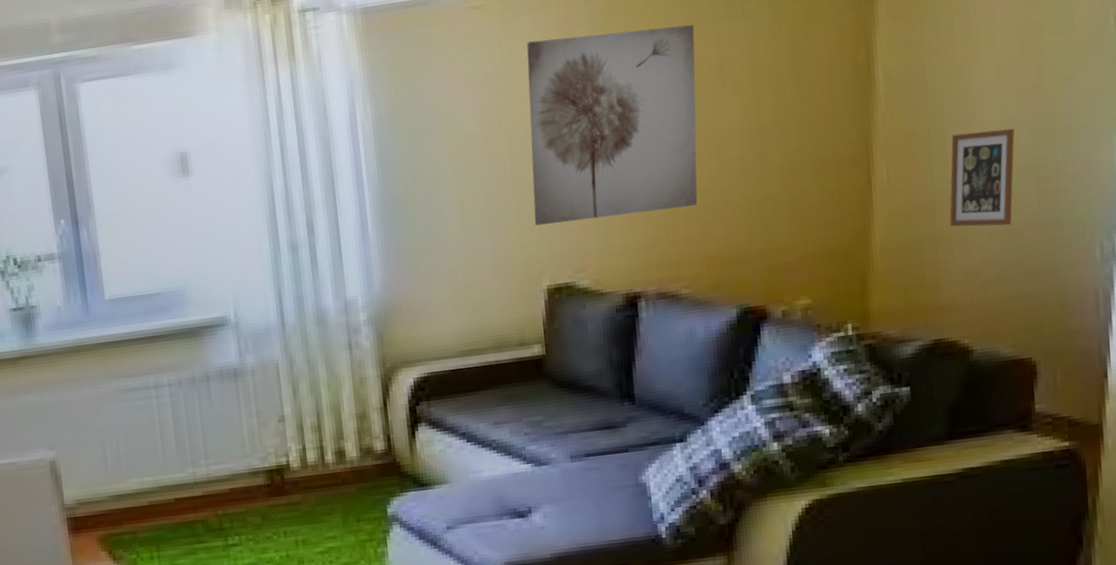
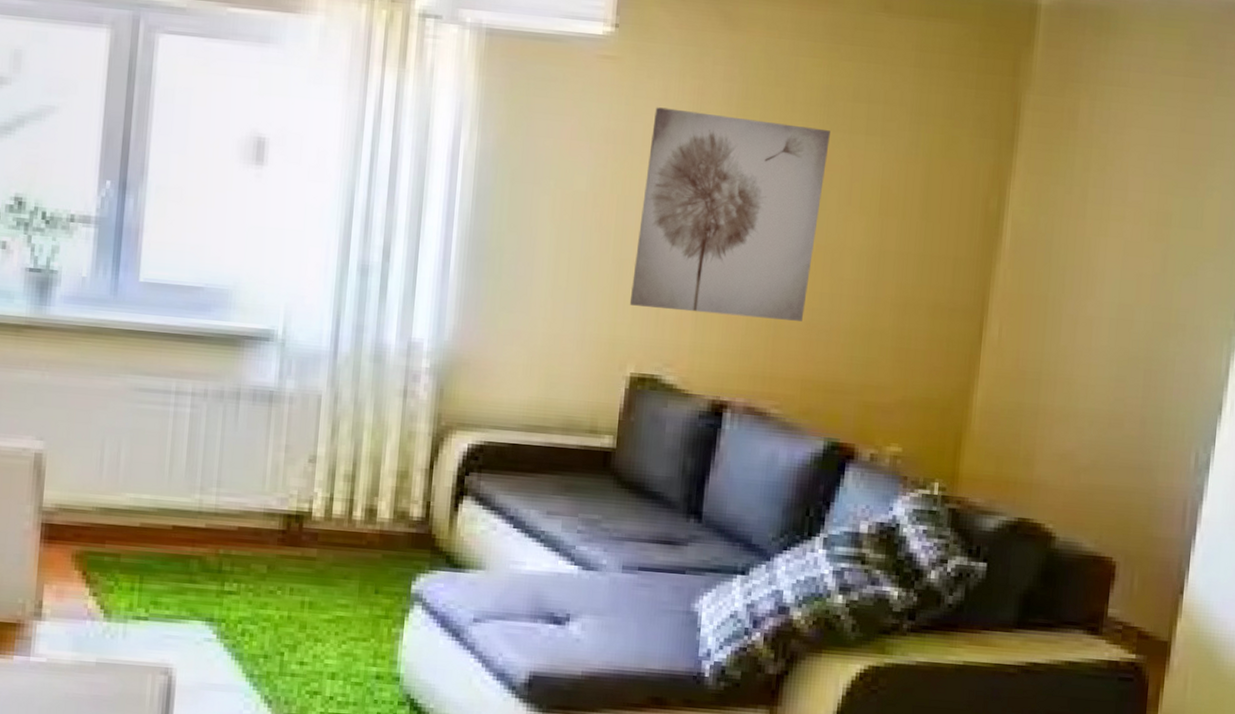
picture frame: present [950,128,1015,227] -> none [1053,307,1130,414]

